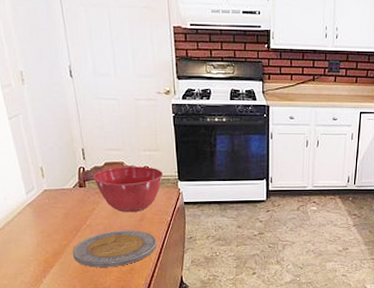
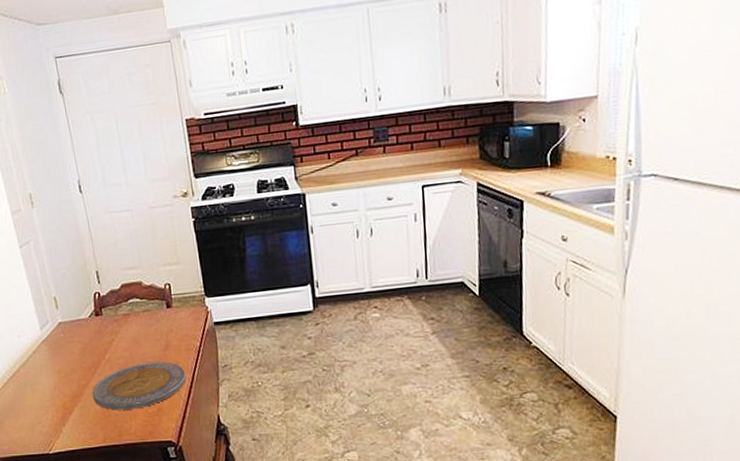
mixing bowl: present [93,166,164,213] -> none [110,283,188,341]

